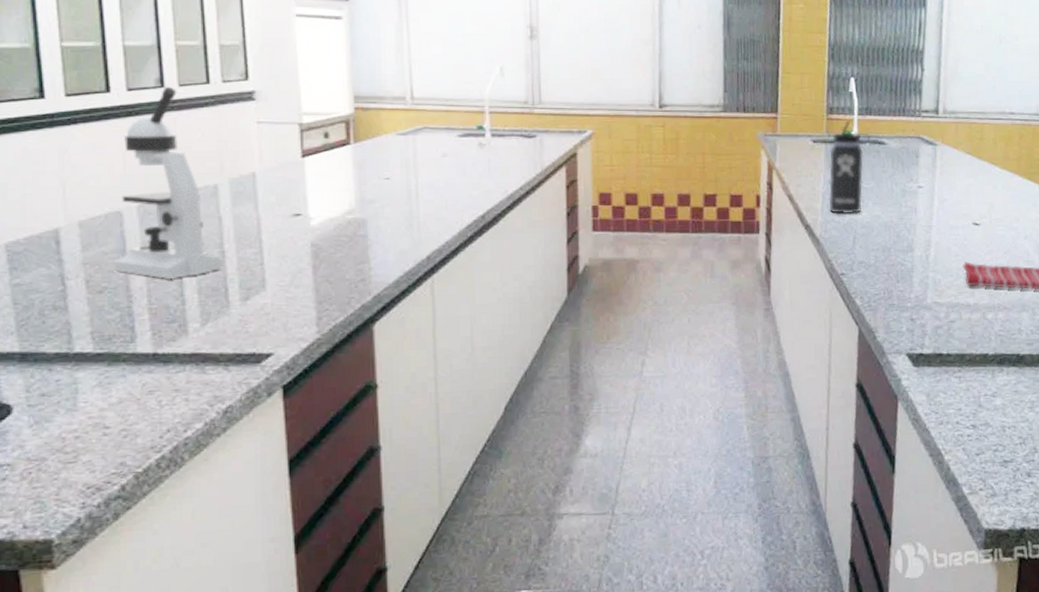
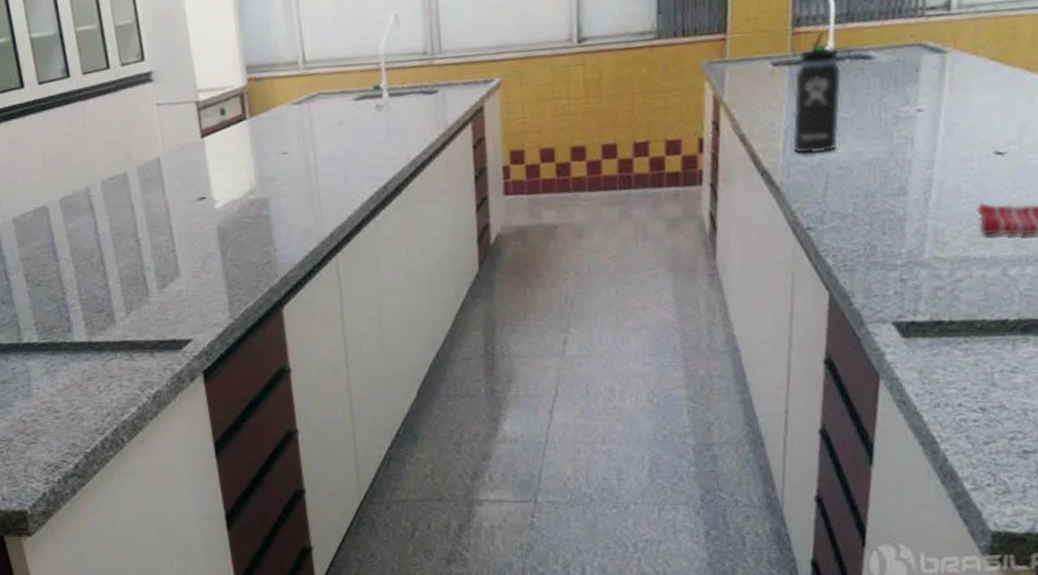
microscope: present [114,86,223,280] -> none [41,75,140,271]

